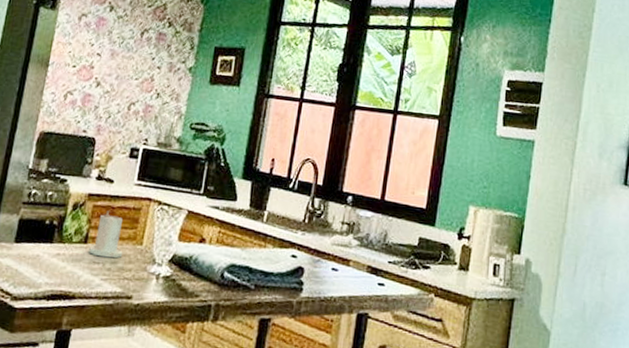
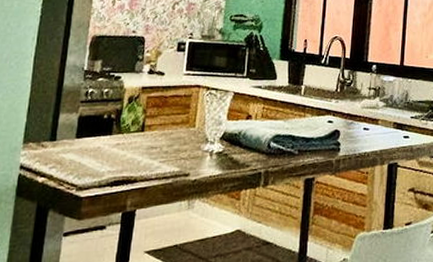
candle: present [88,211,123,259] -> none [145,100,178,142]

